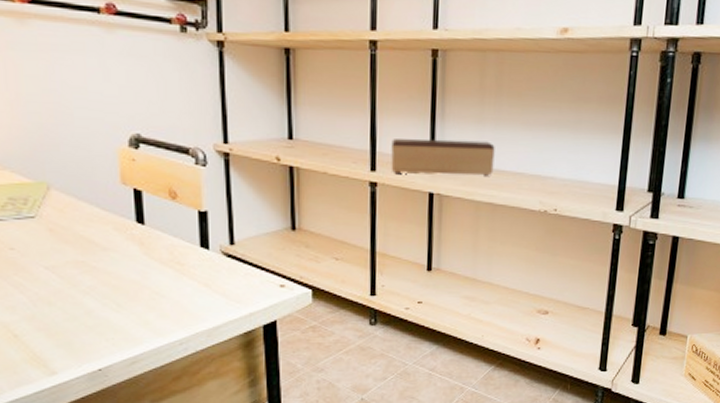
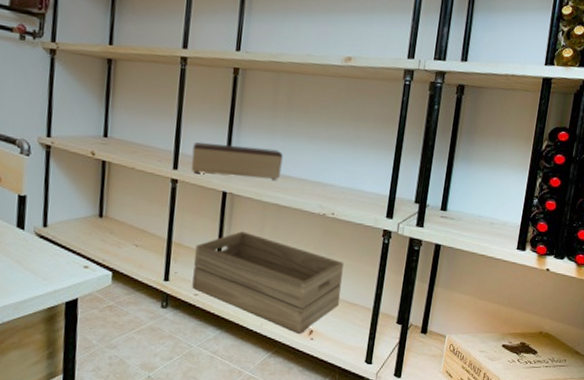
wooden box: none [402,236,570,343] -> present [192,231,344,334]

